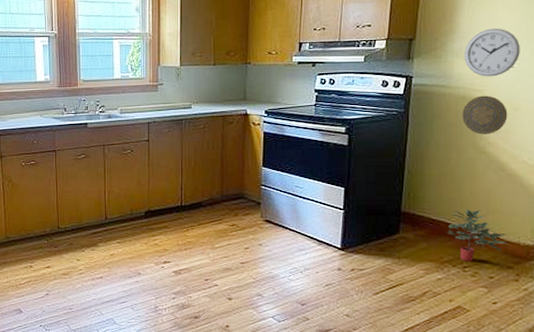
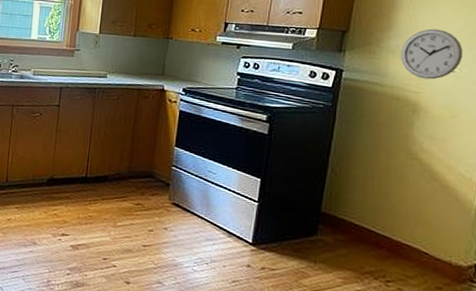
potted plant: present [447,210,507,261] -> none [370,218,438,276]
decorative plate: present [462,95,508,134] -> none [394,98,445,140]

